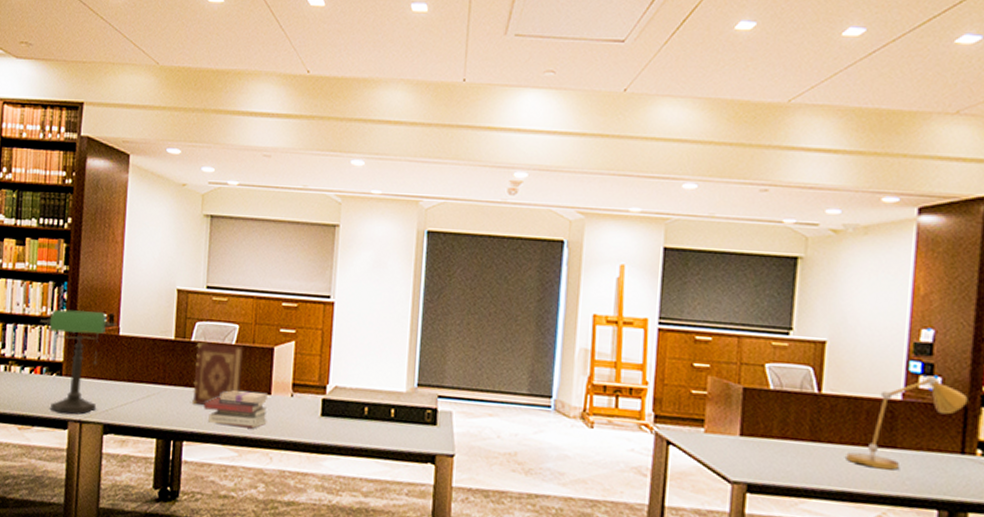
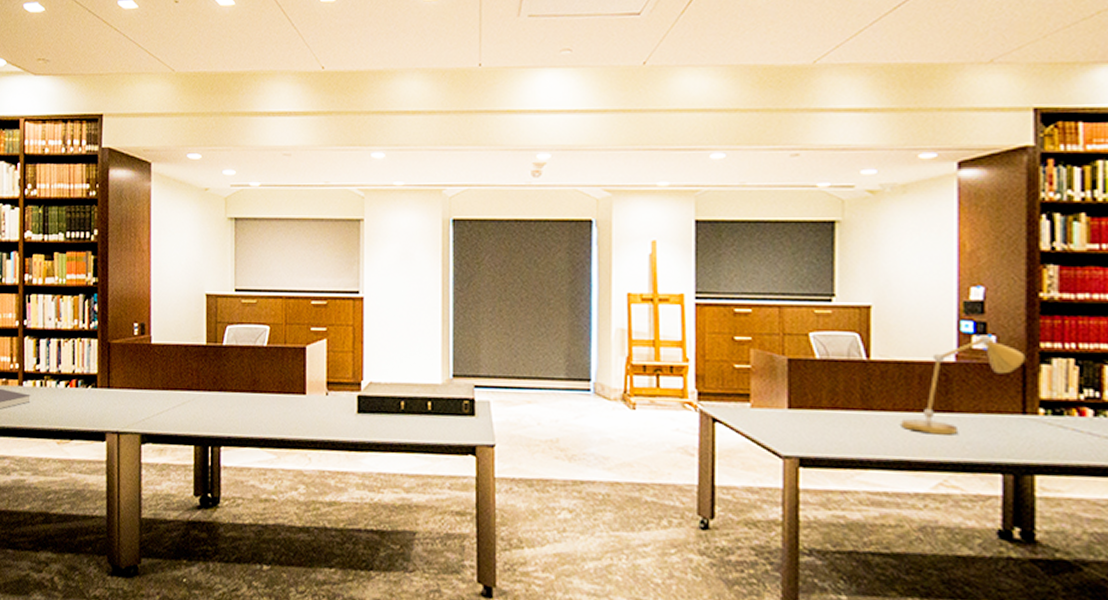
desk lamp: present [39,309,117,414] -> none [72,320,149,425]
decorative book: present [192,342,244,405] -> none [228,345,276,409]
books: present [204,389,268,429] -> none [240,391,304,430]

